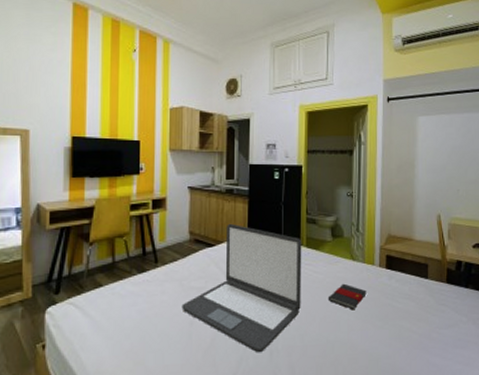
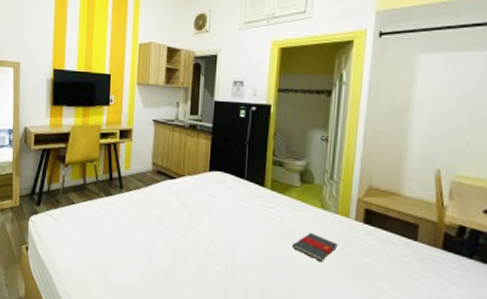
laptop: present [181,223,302,353] -> none [142,158,267,288]

